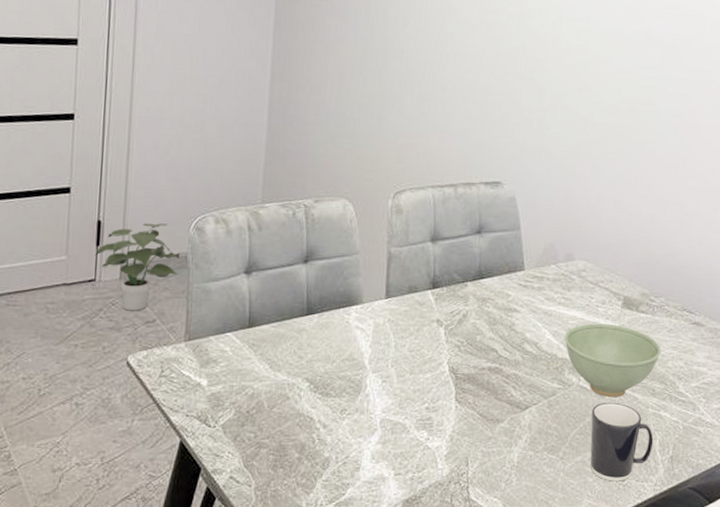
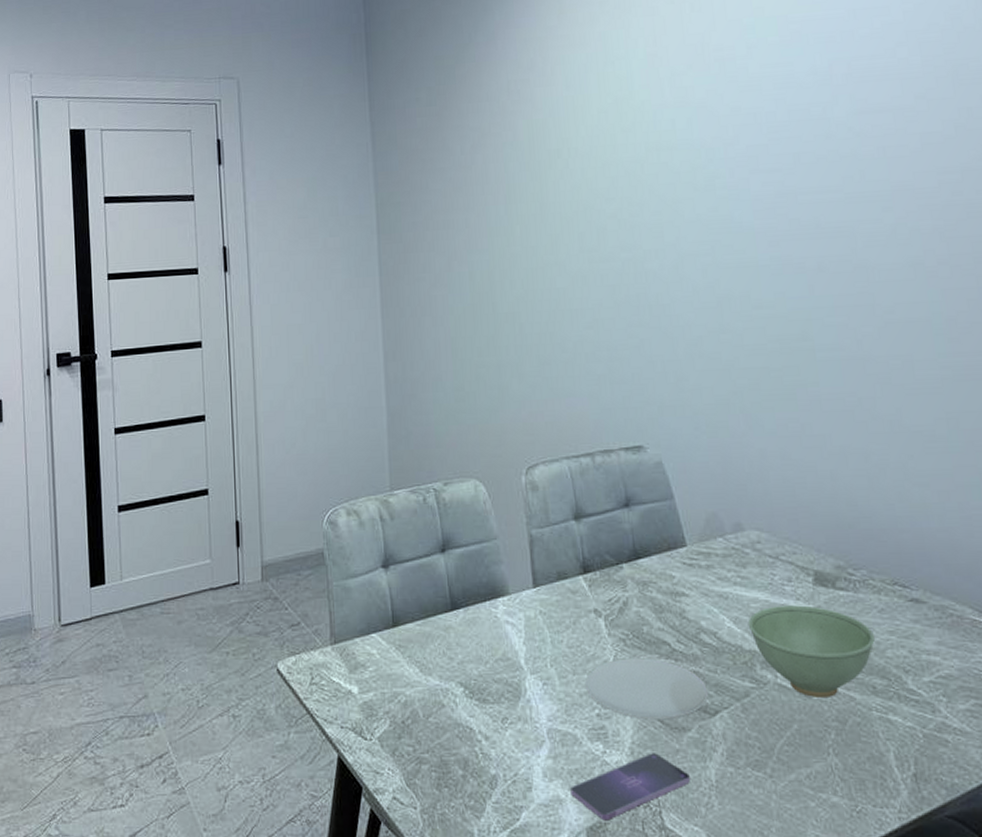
potted plant: present [95,223,181,311] -> none [236,519,317,614]
smartphone: none [393,440,497,495] -> present [570,753,690,821]
plate: none [419,362,523,413] -> present [585,658,708,720]
mug: present [590,402,654,482] -> none [798,704,887,807]

